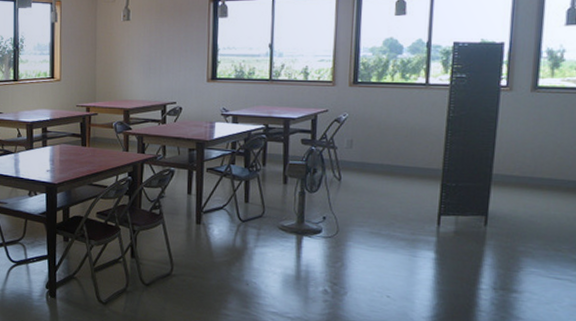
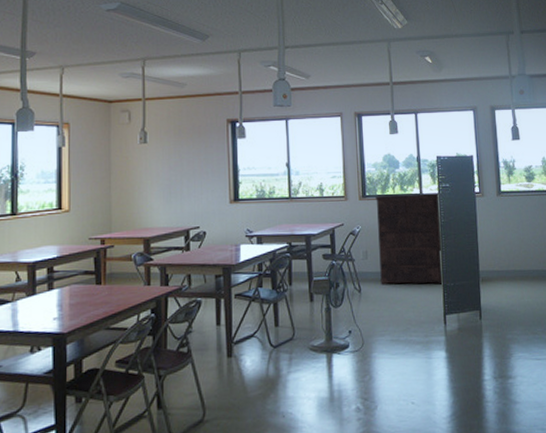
dresser: none [365,82,452,183] -> present [375,193,442,285]

